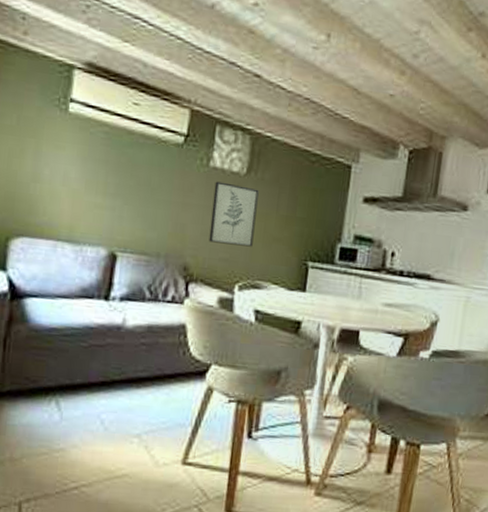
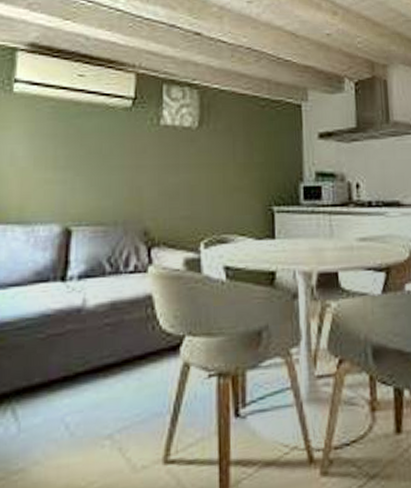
wall art: present [208,181,259,247] -> none [167,138,214,202]

